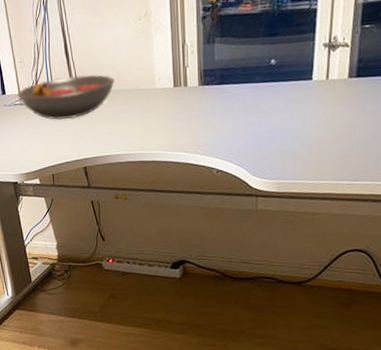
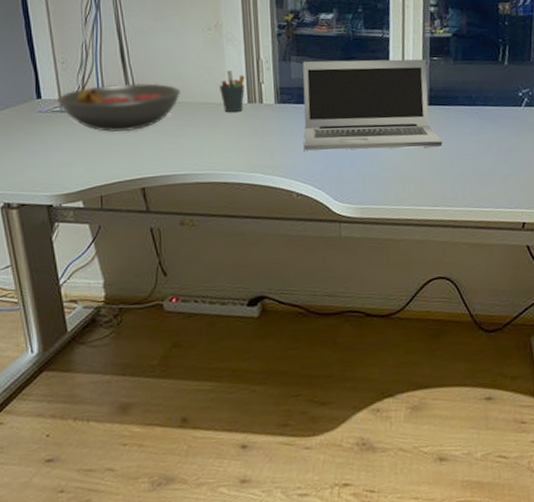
pen holder: none [149,57,171,97] -> present [220,70,245,113]
laptop: none [224,28,369,129] -> present [302,59,443,151]

